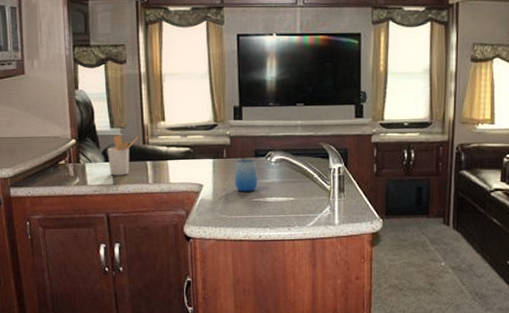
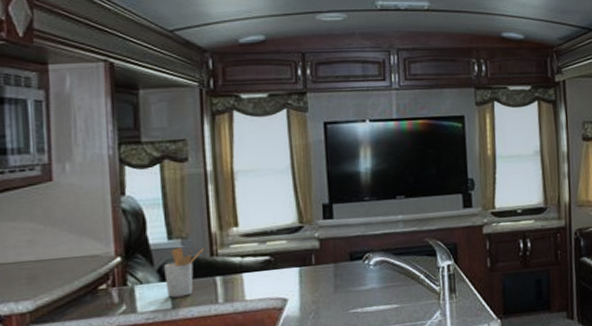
cup: present [234,159,258,192] -> none [326,264,355,303]

